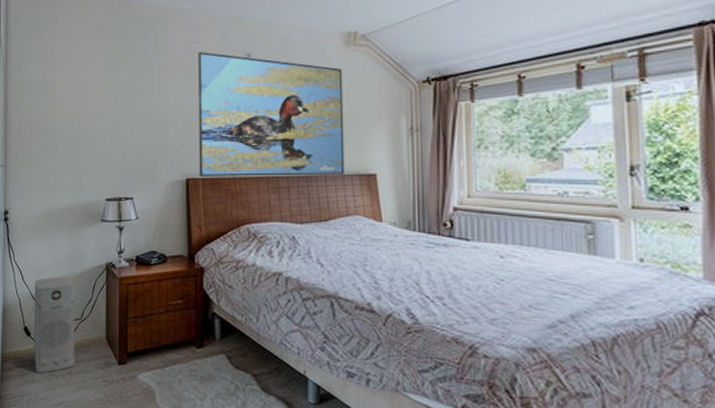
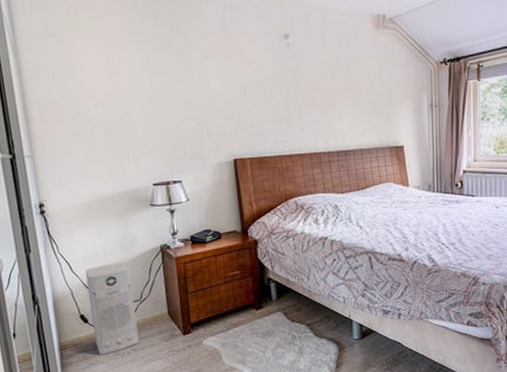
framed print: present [198,51,345,177] -> none [236,30,378,157]

